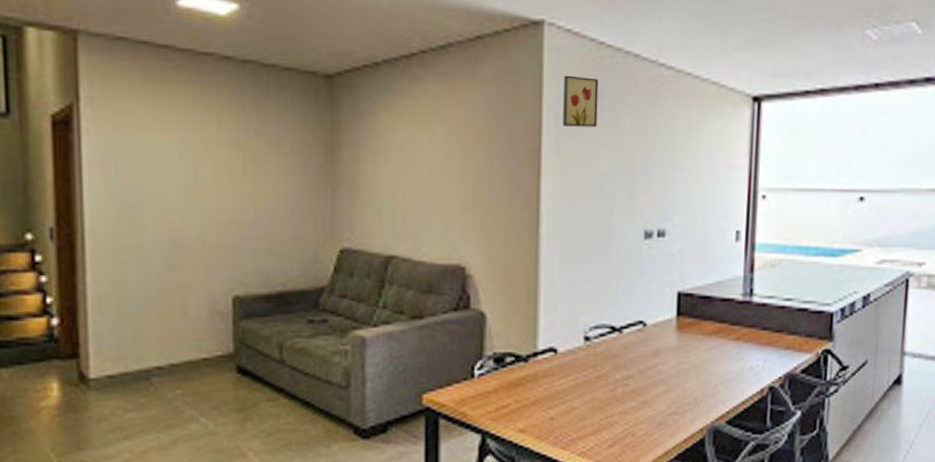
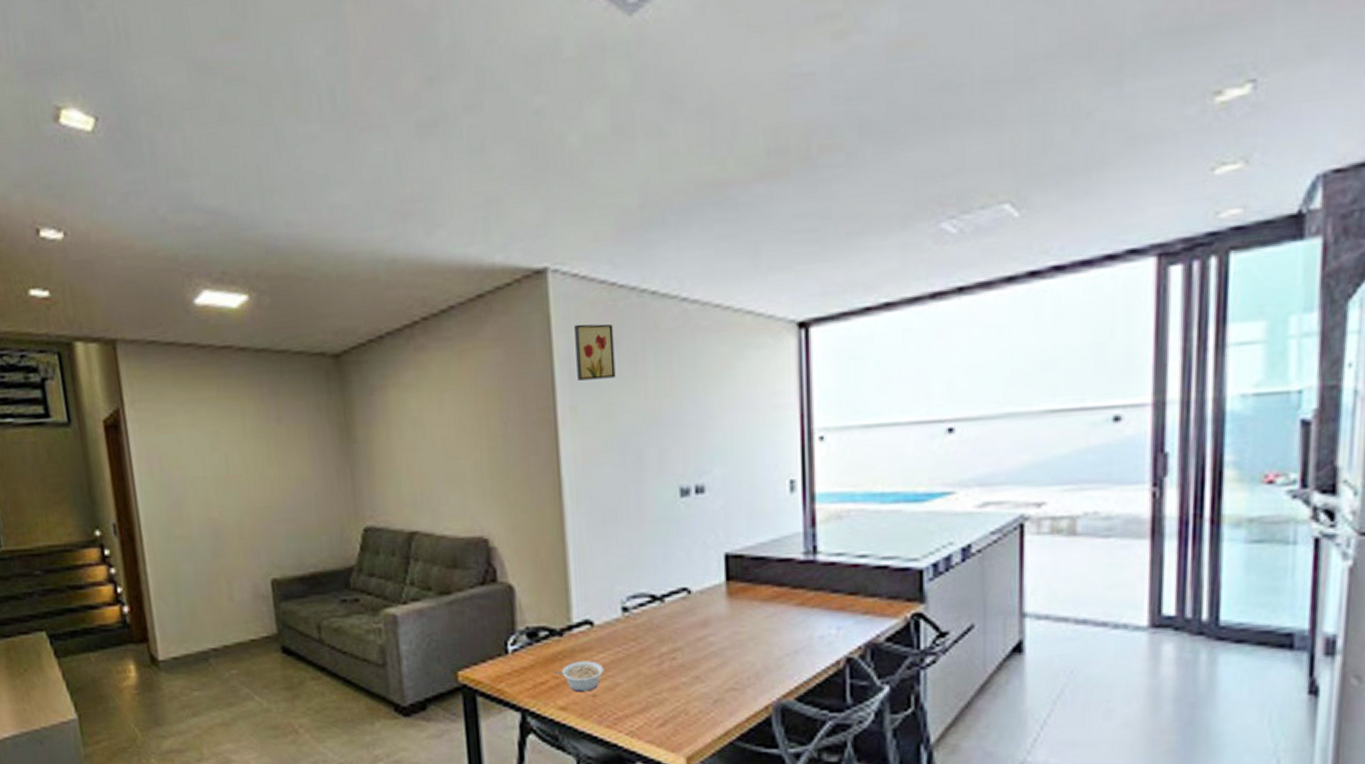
legume: none [516,386,563,416] -> present [554,661,604,693]

